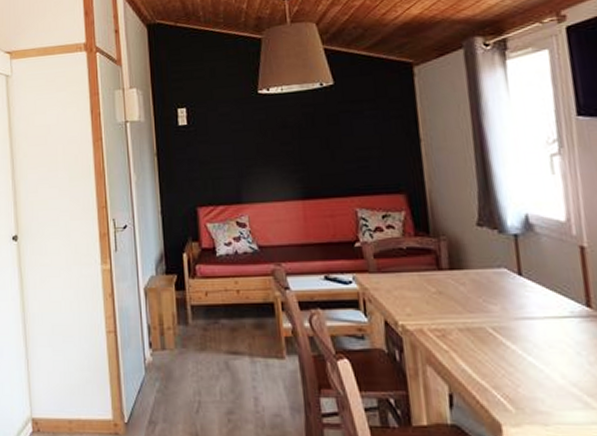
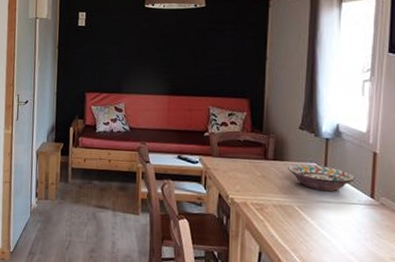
decorative bowl: none [470,270,561,305] -> present [288,163,355,192]

